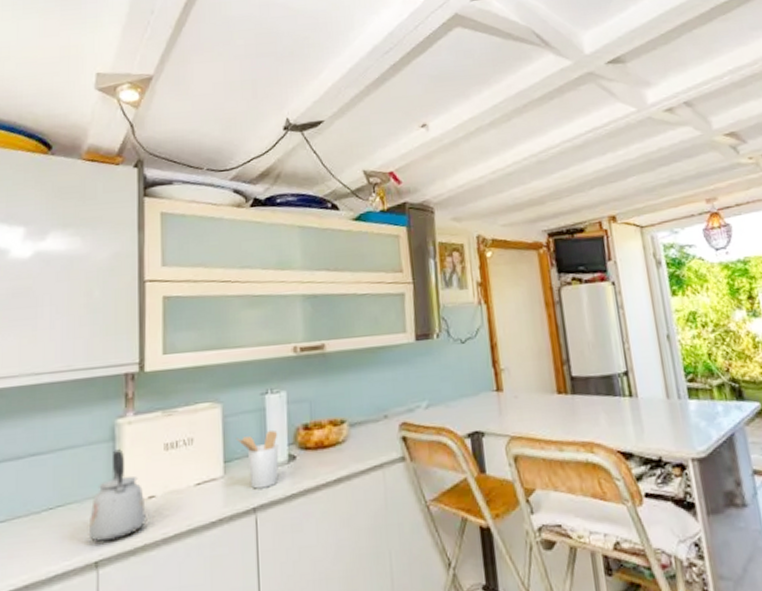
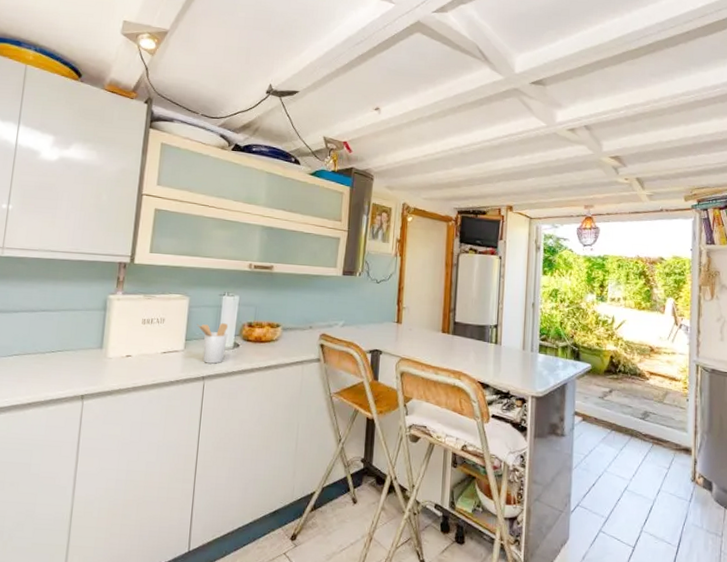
kettle: present [88,449,146,542] -> none [78,317,124,382]

